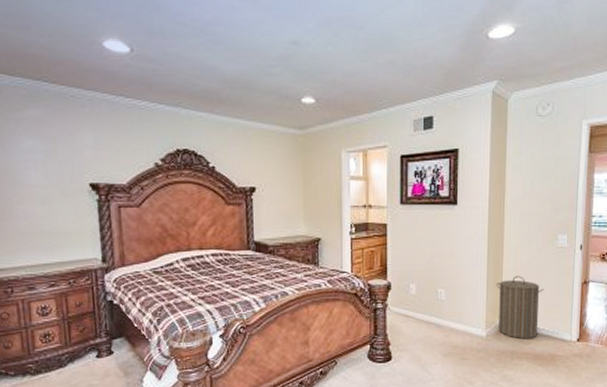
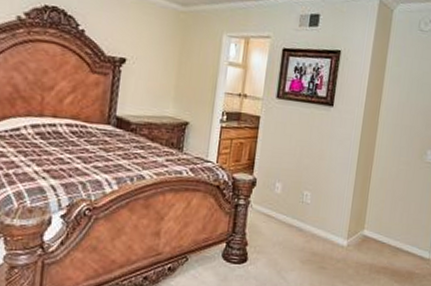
laundry hamper: present [496,275,544,340] -> none [360,186,409,254]

